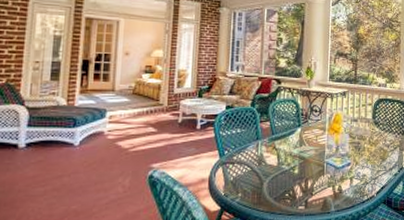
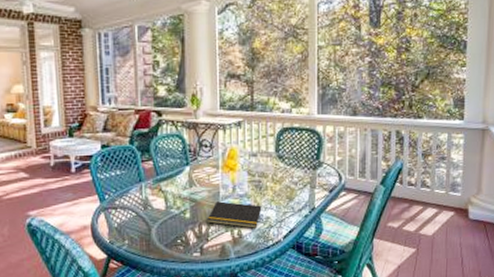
notepad: none [313,159,360,184] -> present [208,201,262,228]

